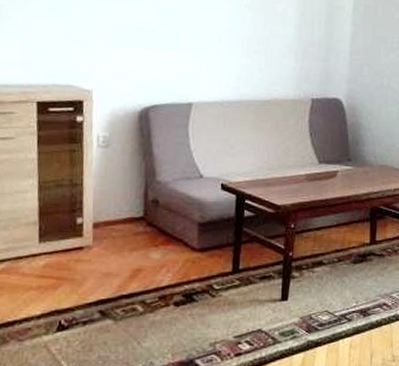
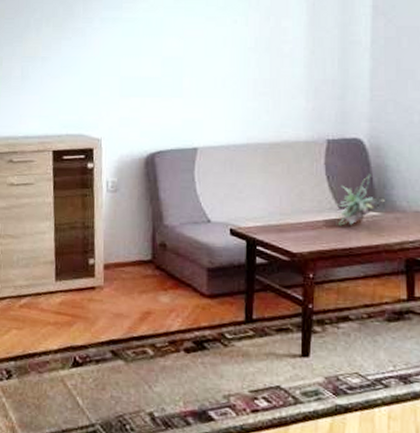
plant: none [315,131,357,179] -> present [334,173,385,226]

